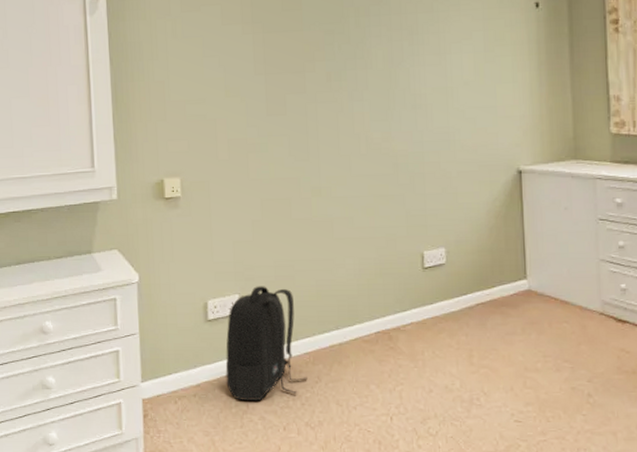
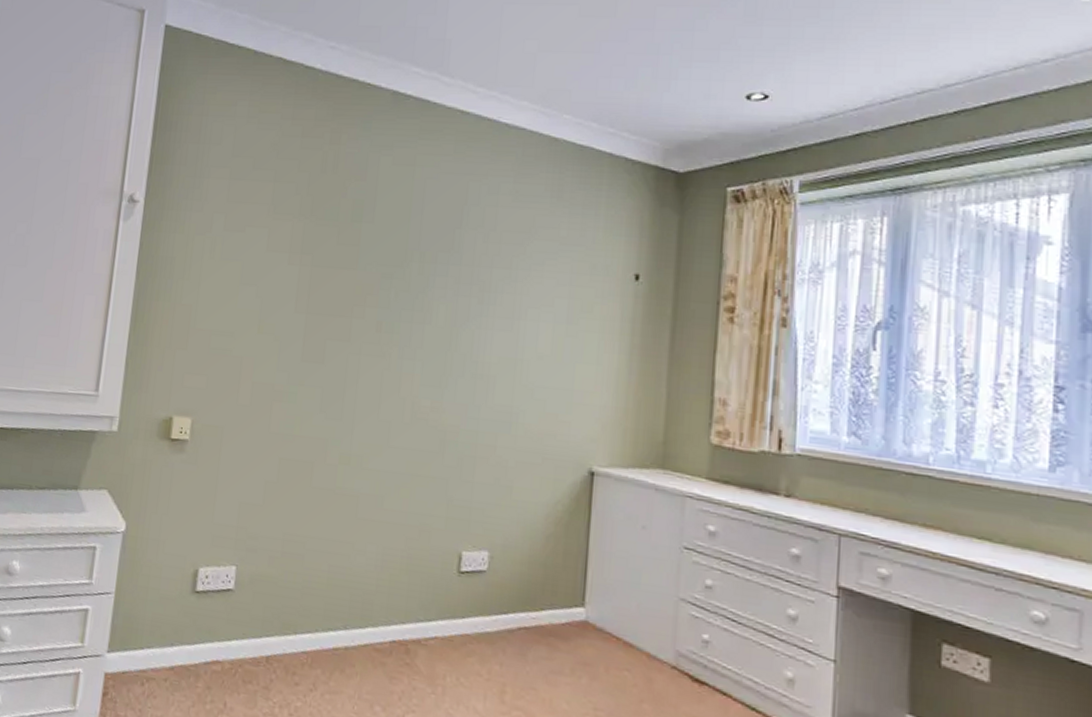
backpack: present [225,286,308,402] -> none [204,560,301,701]

